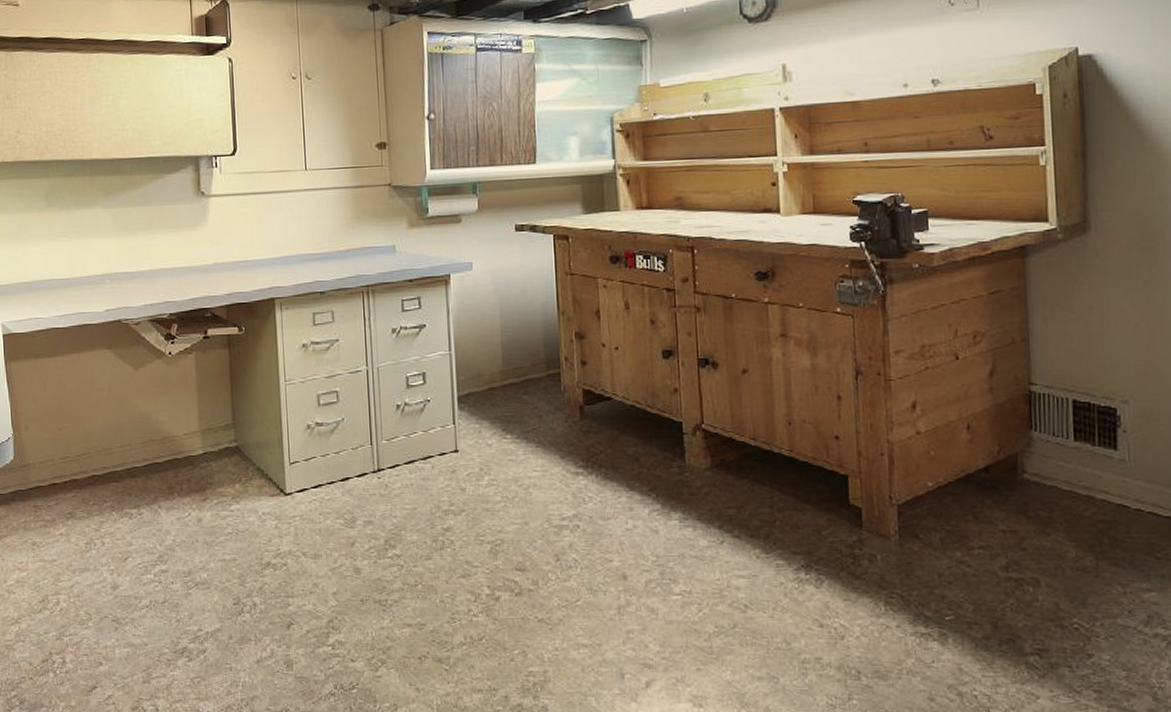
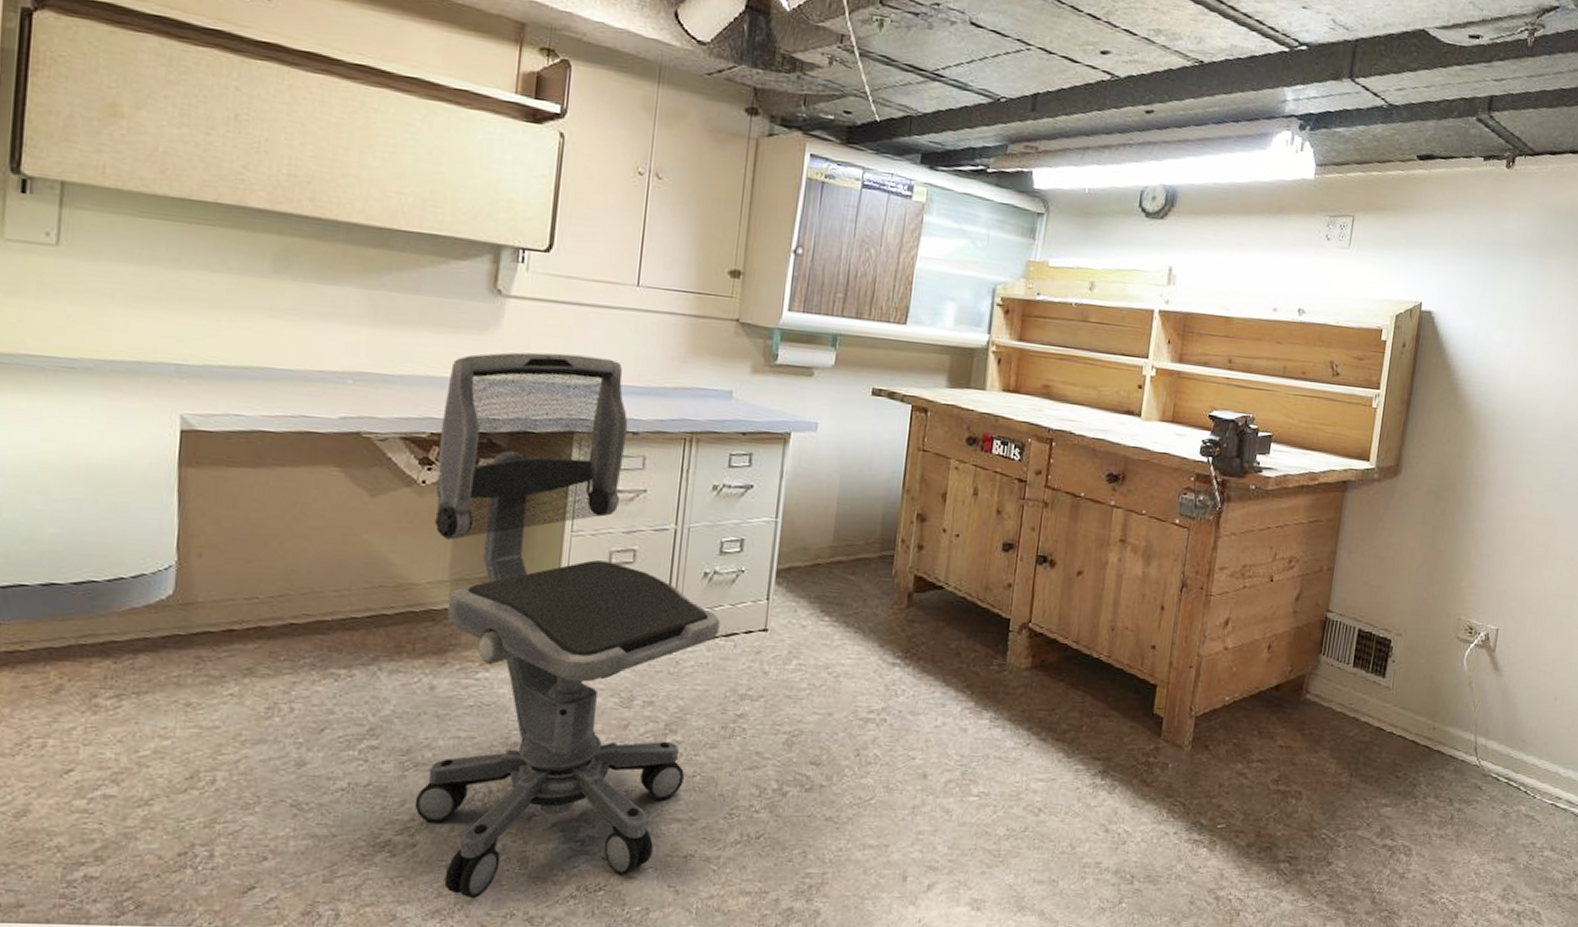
office chair: none [176,233,417,696] -> present [414,352,720,899]

